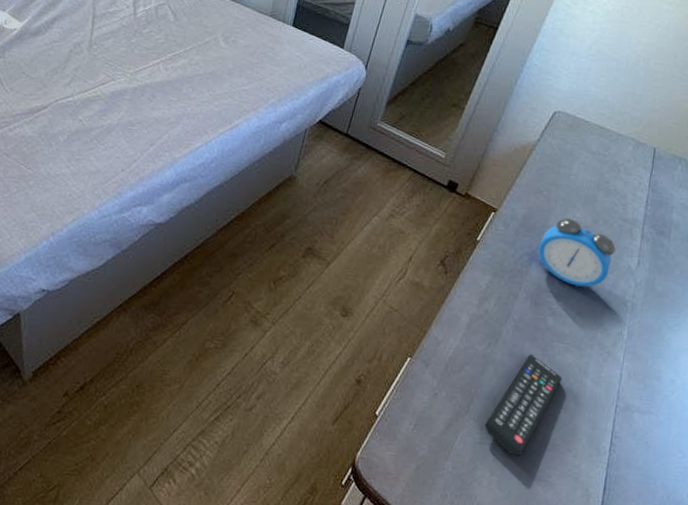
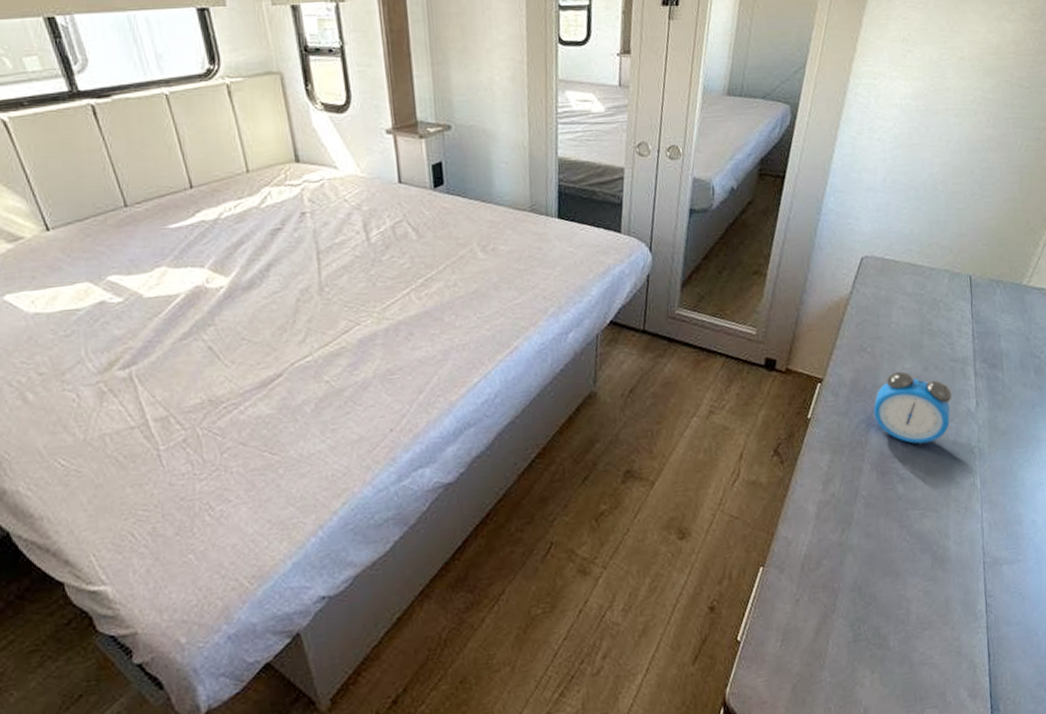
remote control: present [484,354,563,457] -> none [855,530,925,646]

